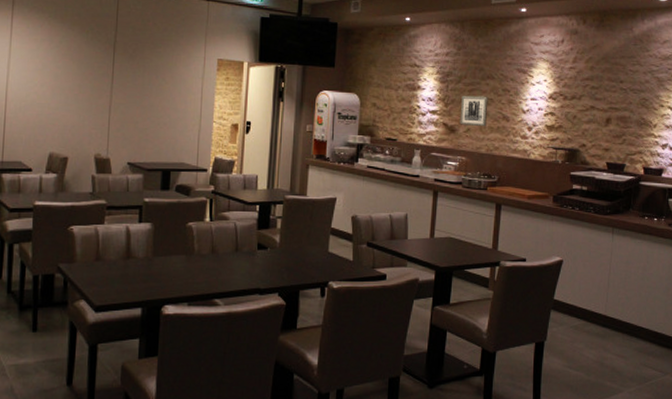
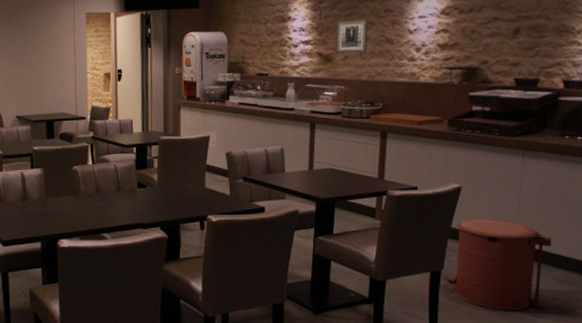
trash can: none [544,292,635,381] -> present [440,220,552,311]

